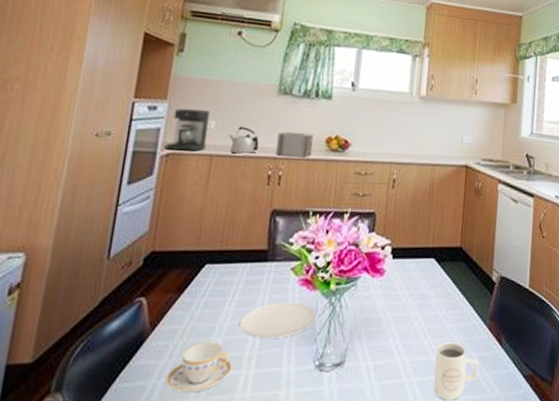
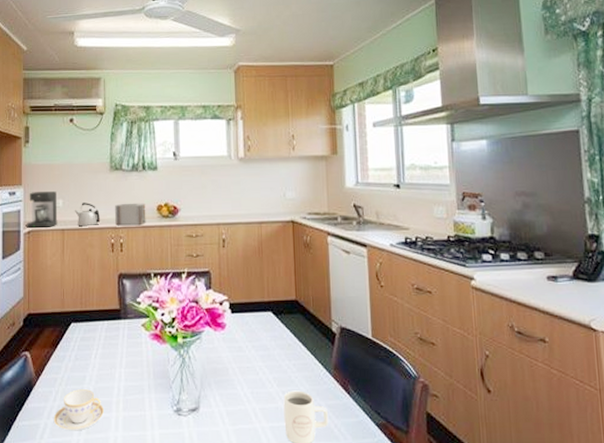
plate: present [239,302,316,340] -> none [105,354,169,387]

